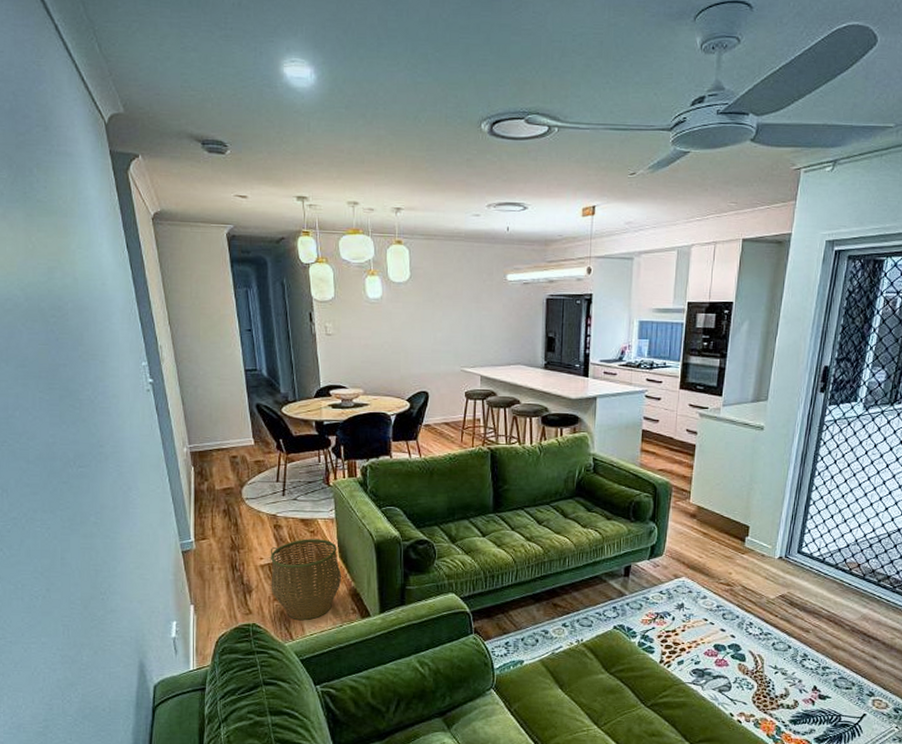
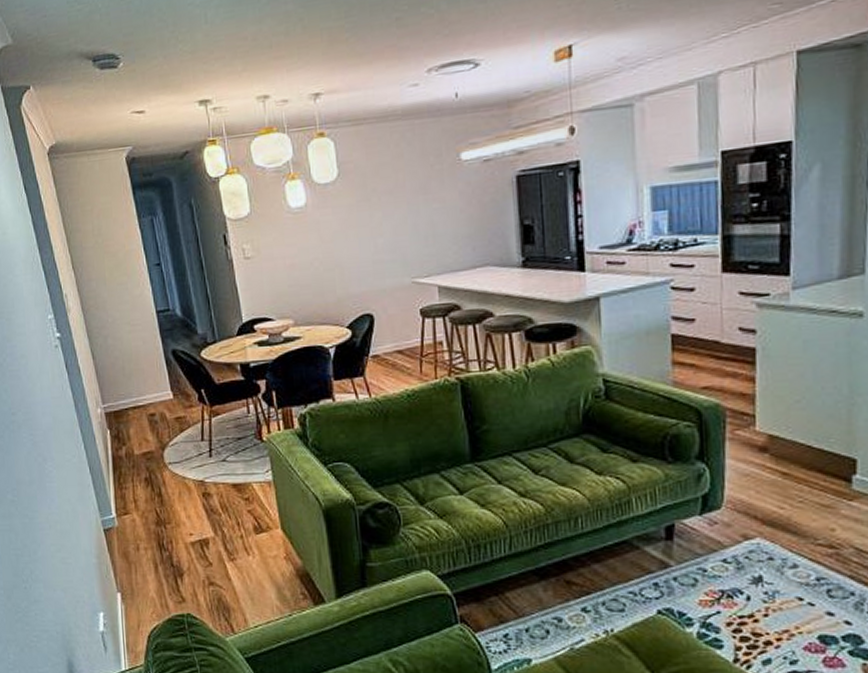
basket: present [270,539,342,621] -> none [200,507,287,610]

